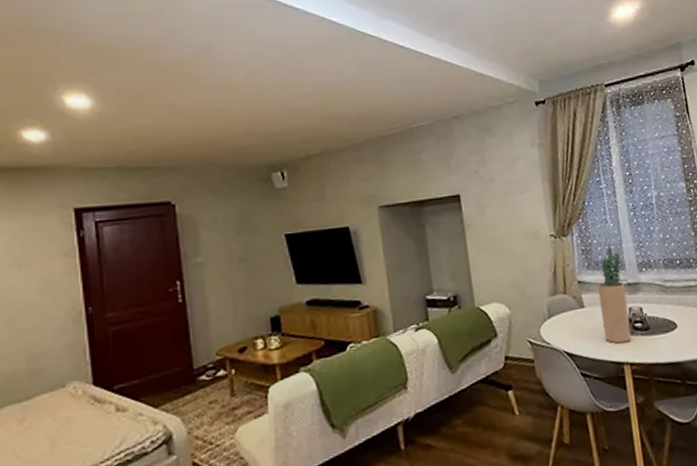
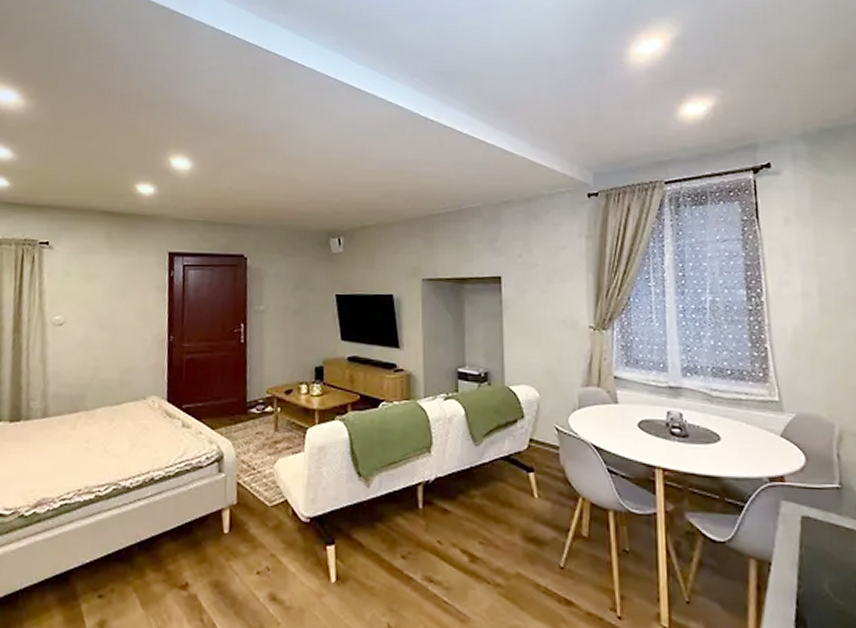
vase: present [597,244,632,344] -> none [634,343,667,446]

